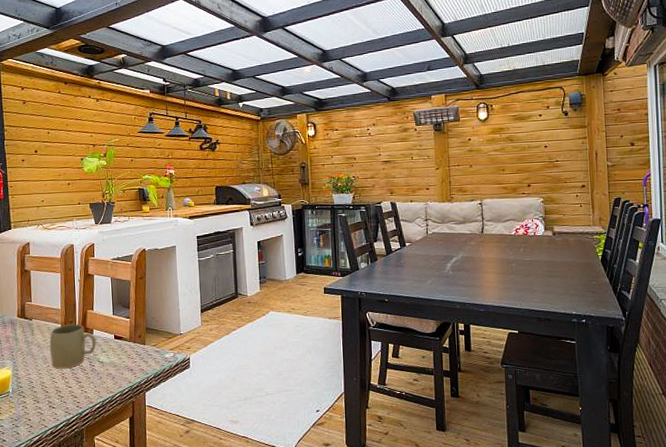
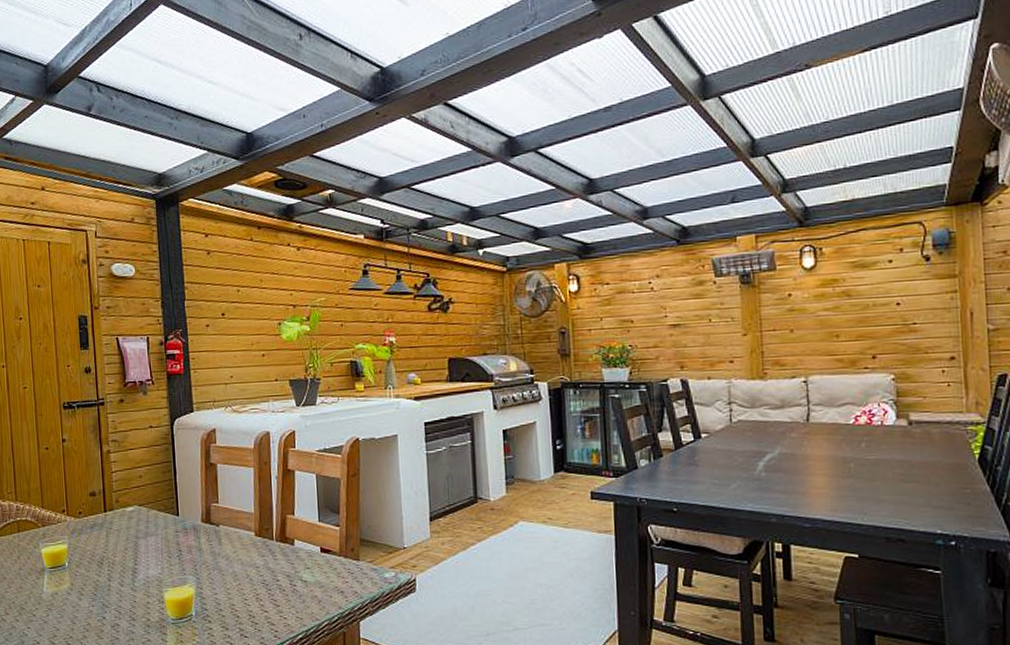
mug: present [49,323,97,369] -> none [240,532,298,588]

